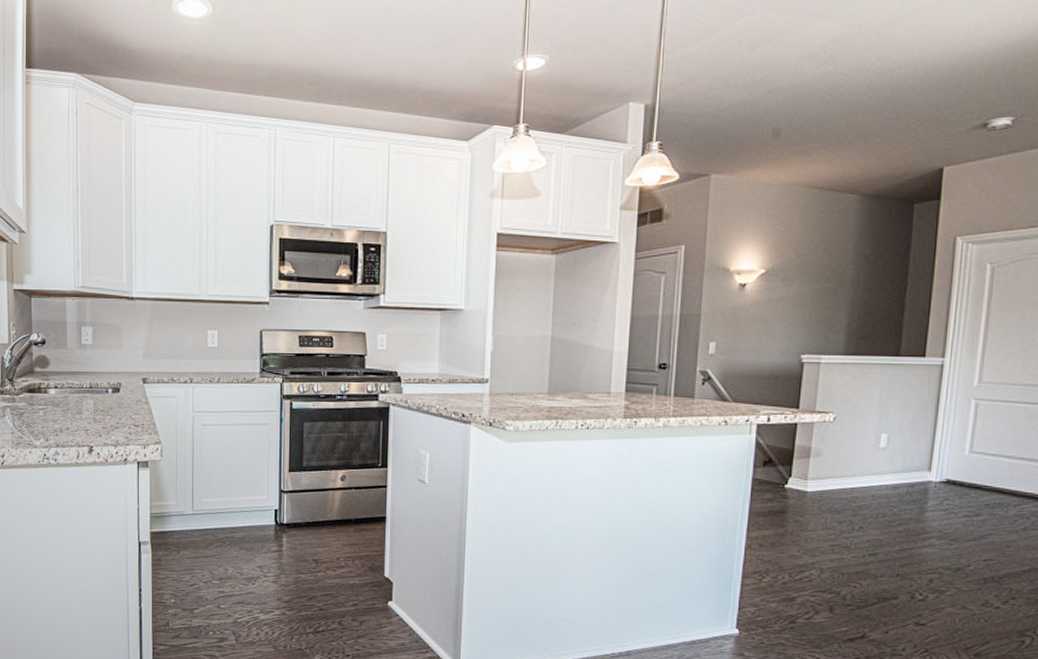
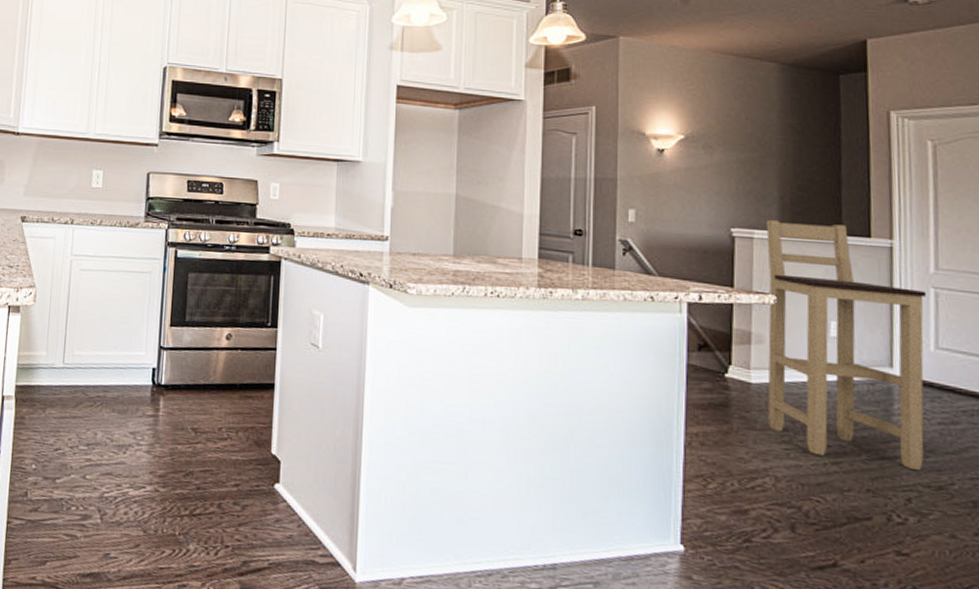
bar stool: none [819,346,969,557] -> present [766,220,927,471]

